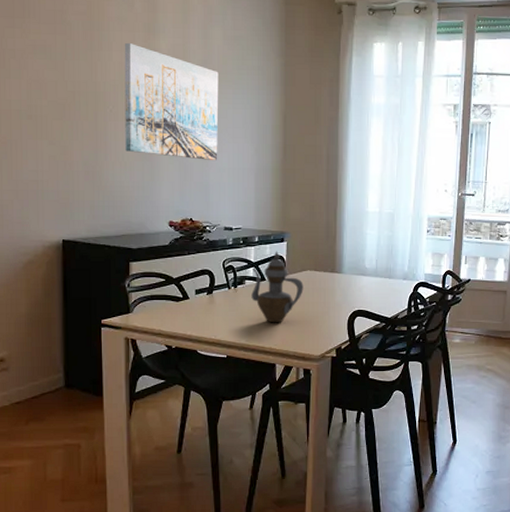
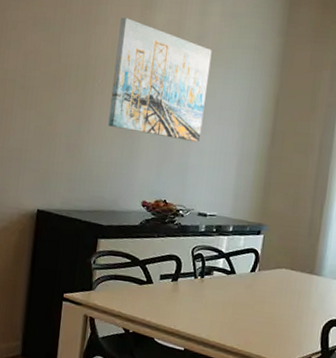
teapot: present [251,251,304,323] -> none [218,243,277,322]

